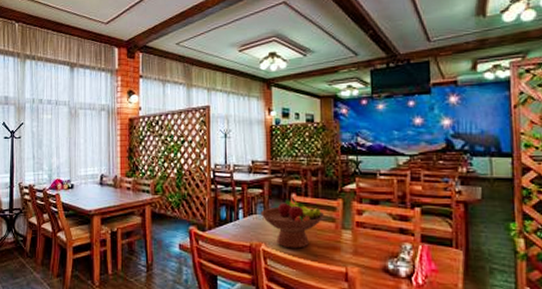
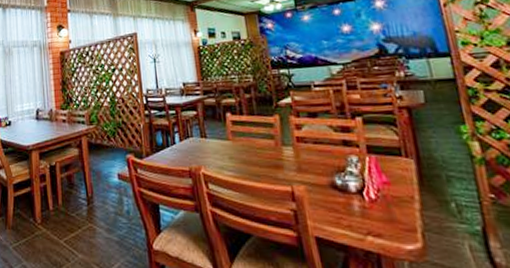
fruit bowl: present [261,197,325,249] -> none [197,116,263,170]

